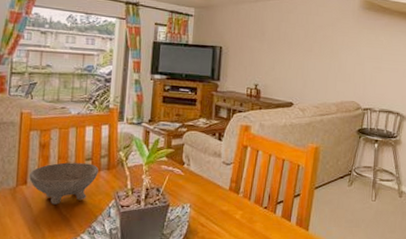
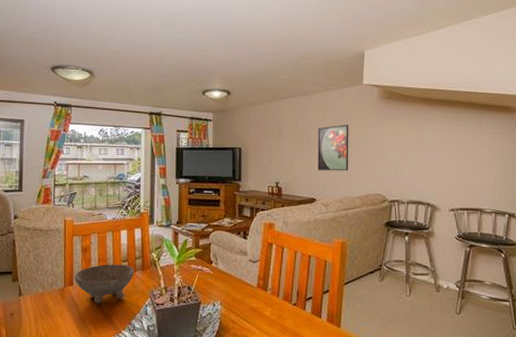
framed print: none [297,30,330,77] -> present [317,124,349,171]

